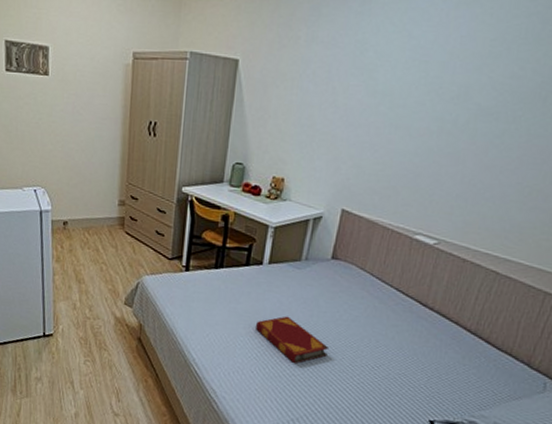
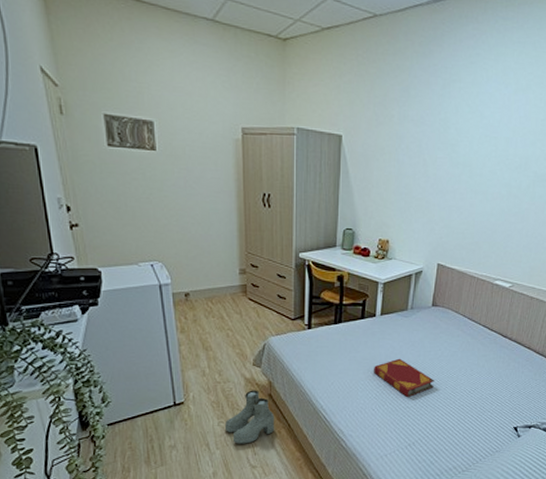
boots: none [90,330,142,389] -> present [224,390,274,444]

